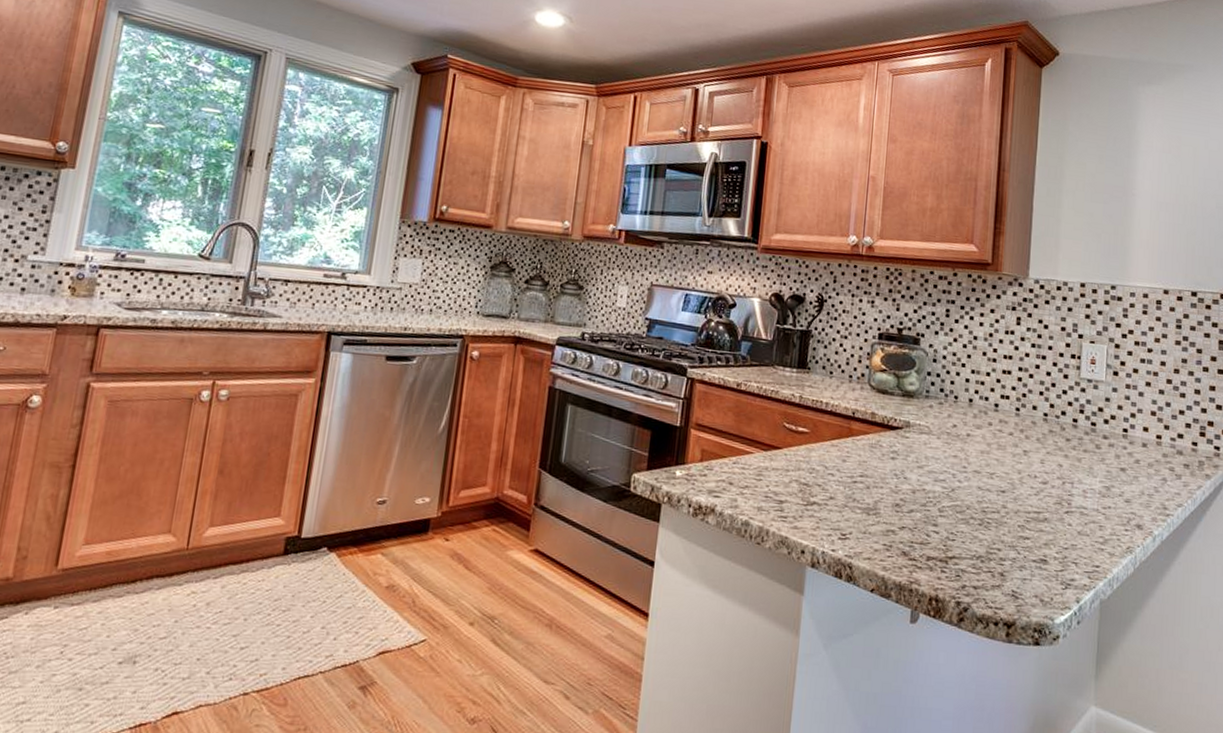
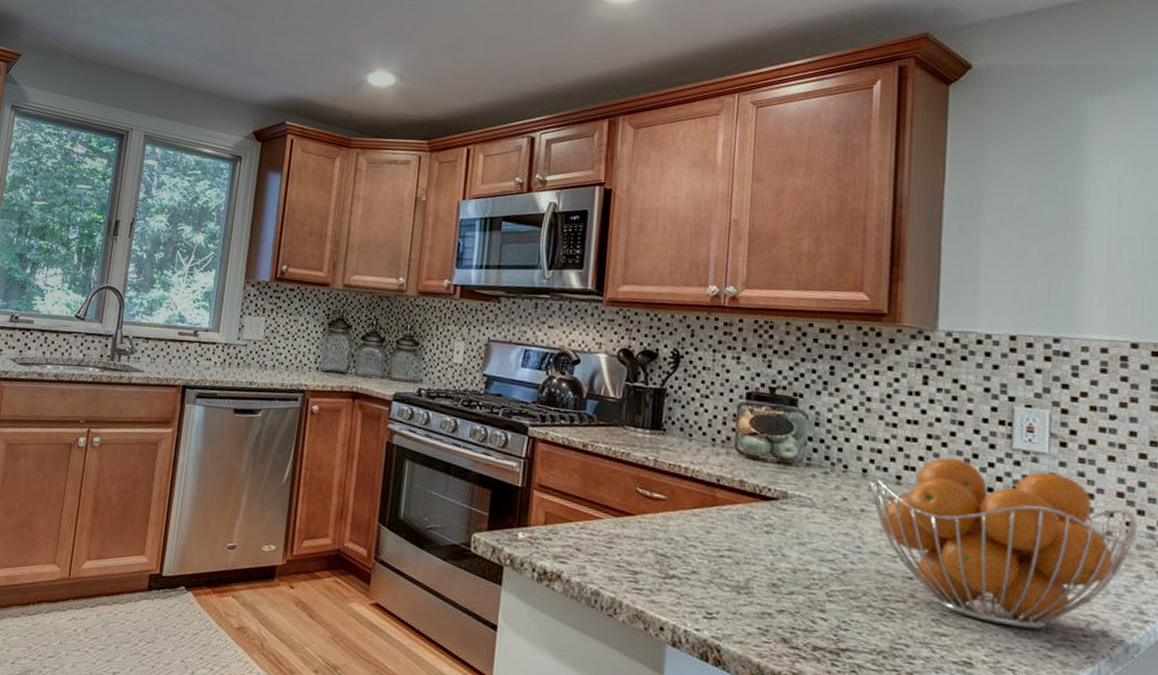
fruit basket: none [975,387,1164,528] -> present [870,457,1137,630]

